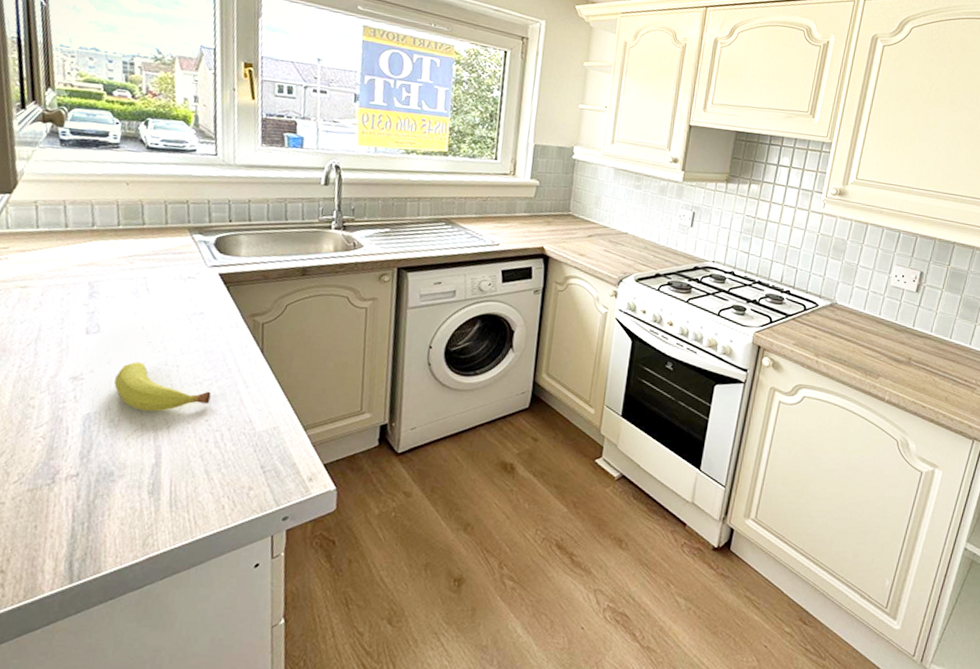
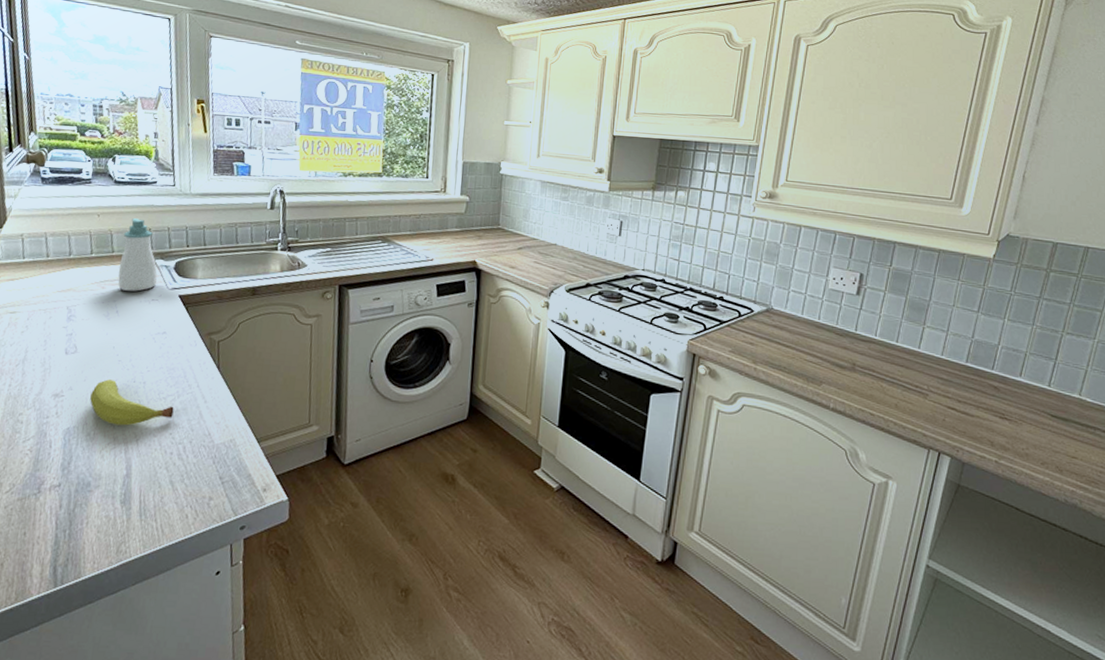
soap bottle: none [149,188,195,268] -> present [118,218,157,292]

